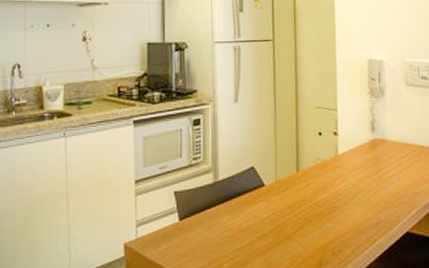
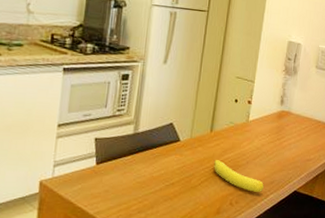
banana: none [306,203,369,237] -> present [214,160,264,192]

